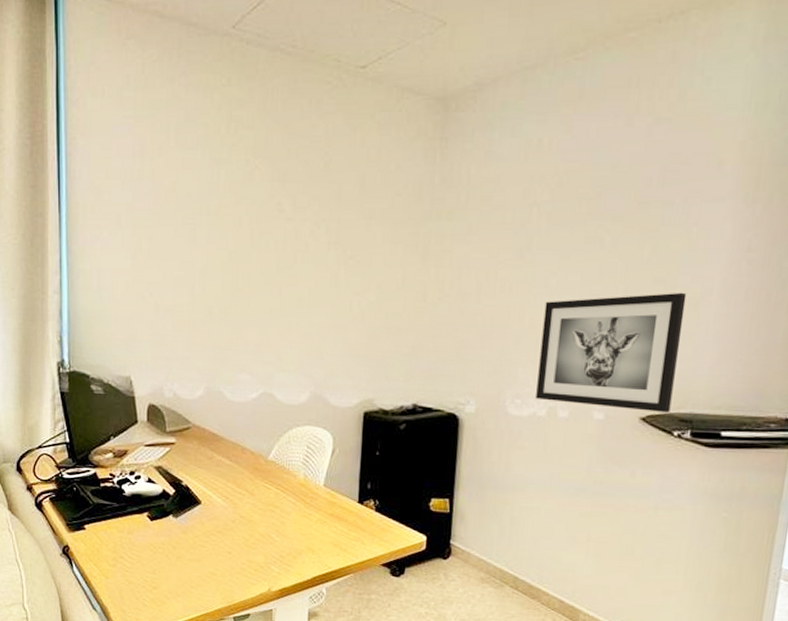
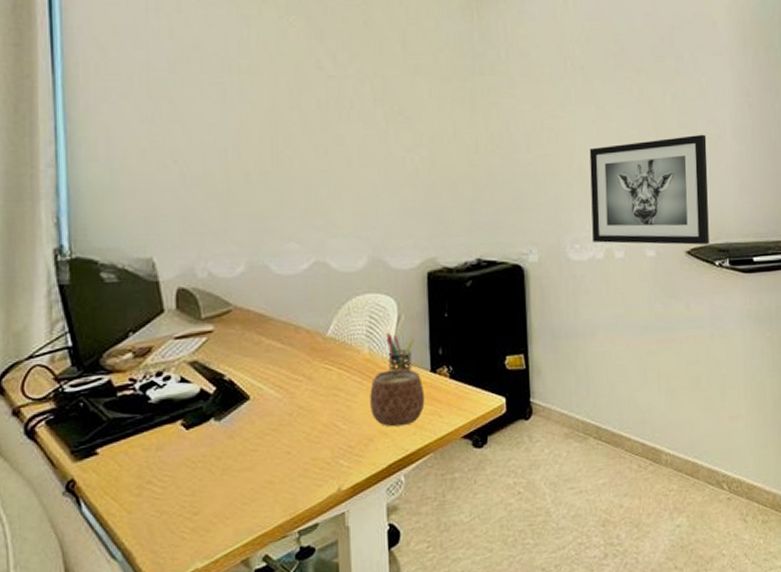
mug: none [301,496,351,547] -> present [370,369,425,427]
pen holder: none [320,463,345,500] -> present [386,333,414,372]

